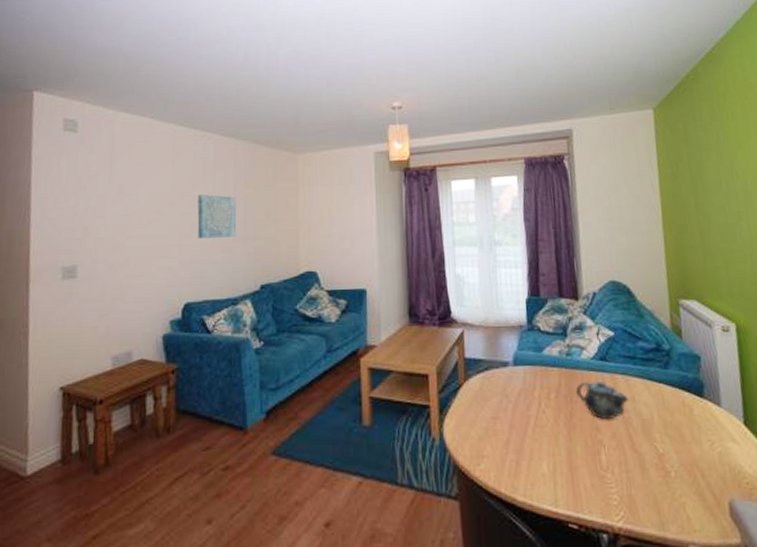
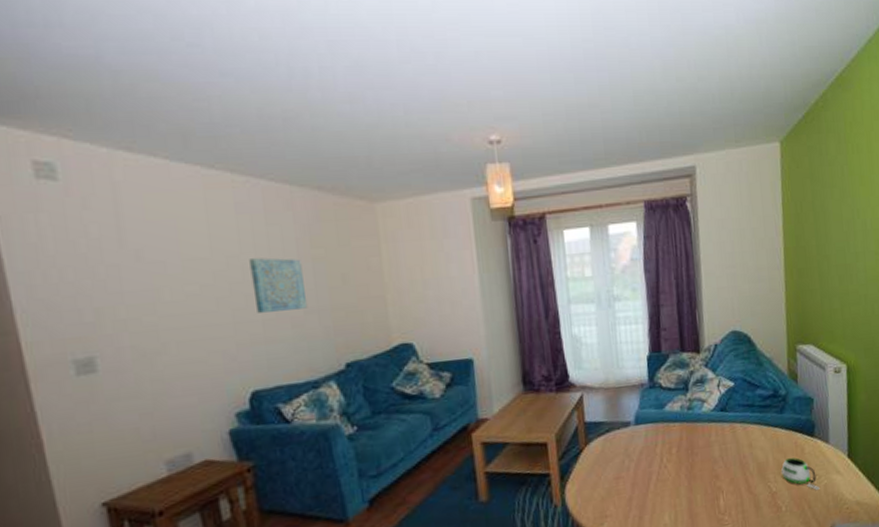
teapot: present [575,380,628,420] -> none [696,430,746,468]
mug: none [668,417,713,457] -> present [781,457,820,490]

